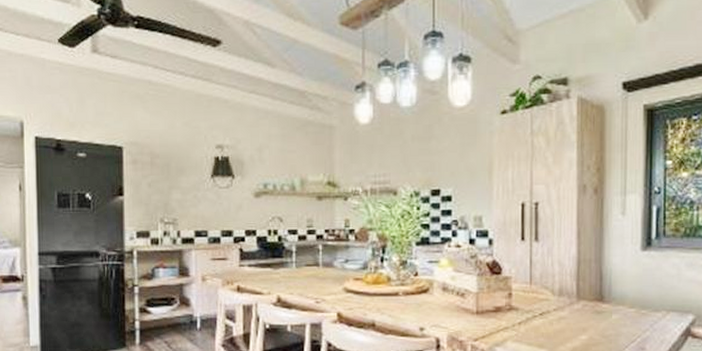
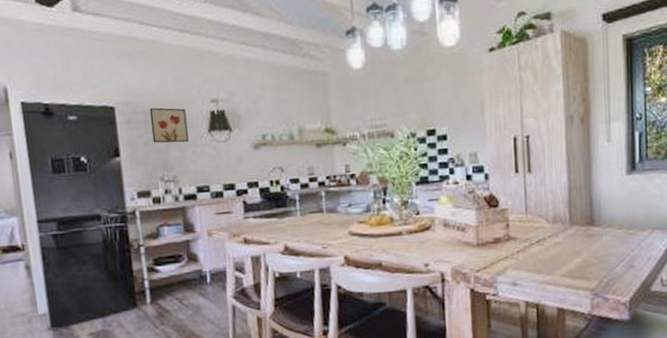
wall art: none [156,150,191,186] -> present [149,107,189,143]

